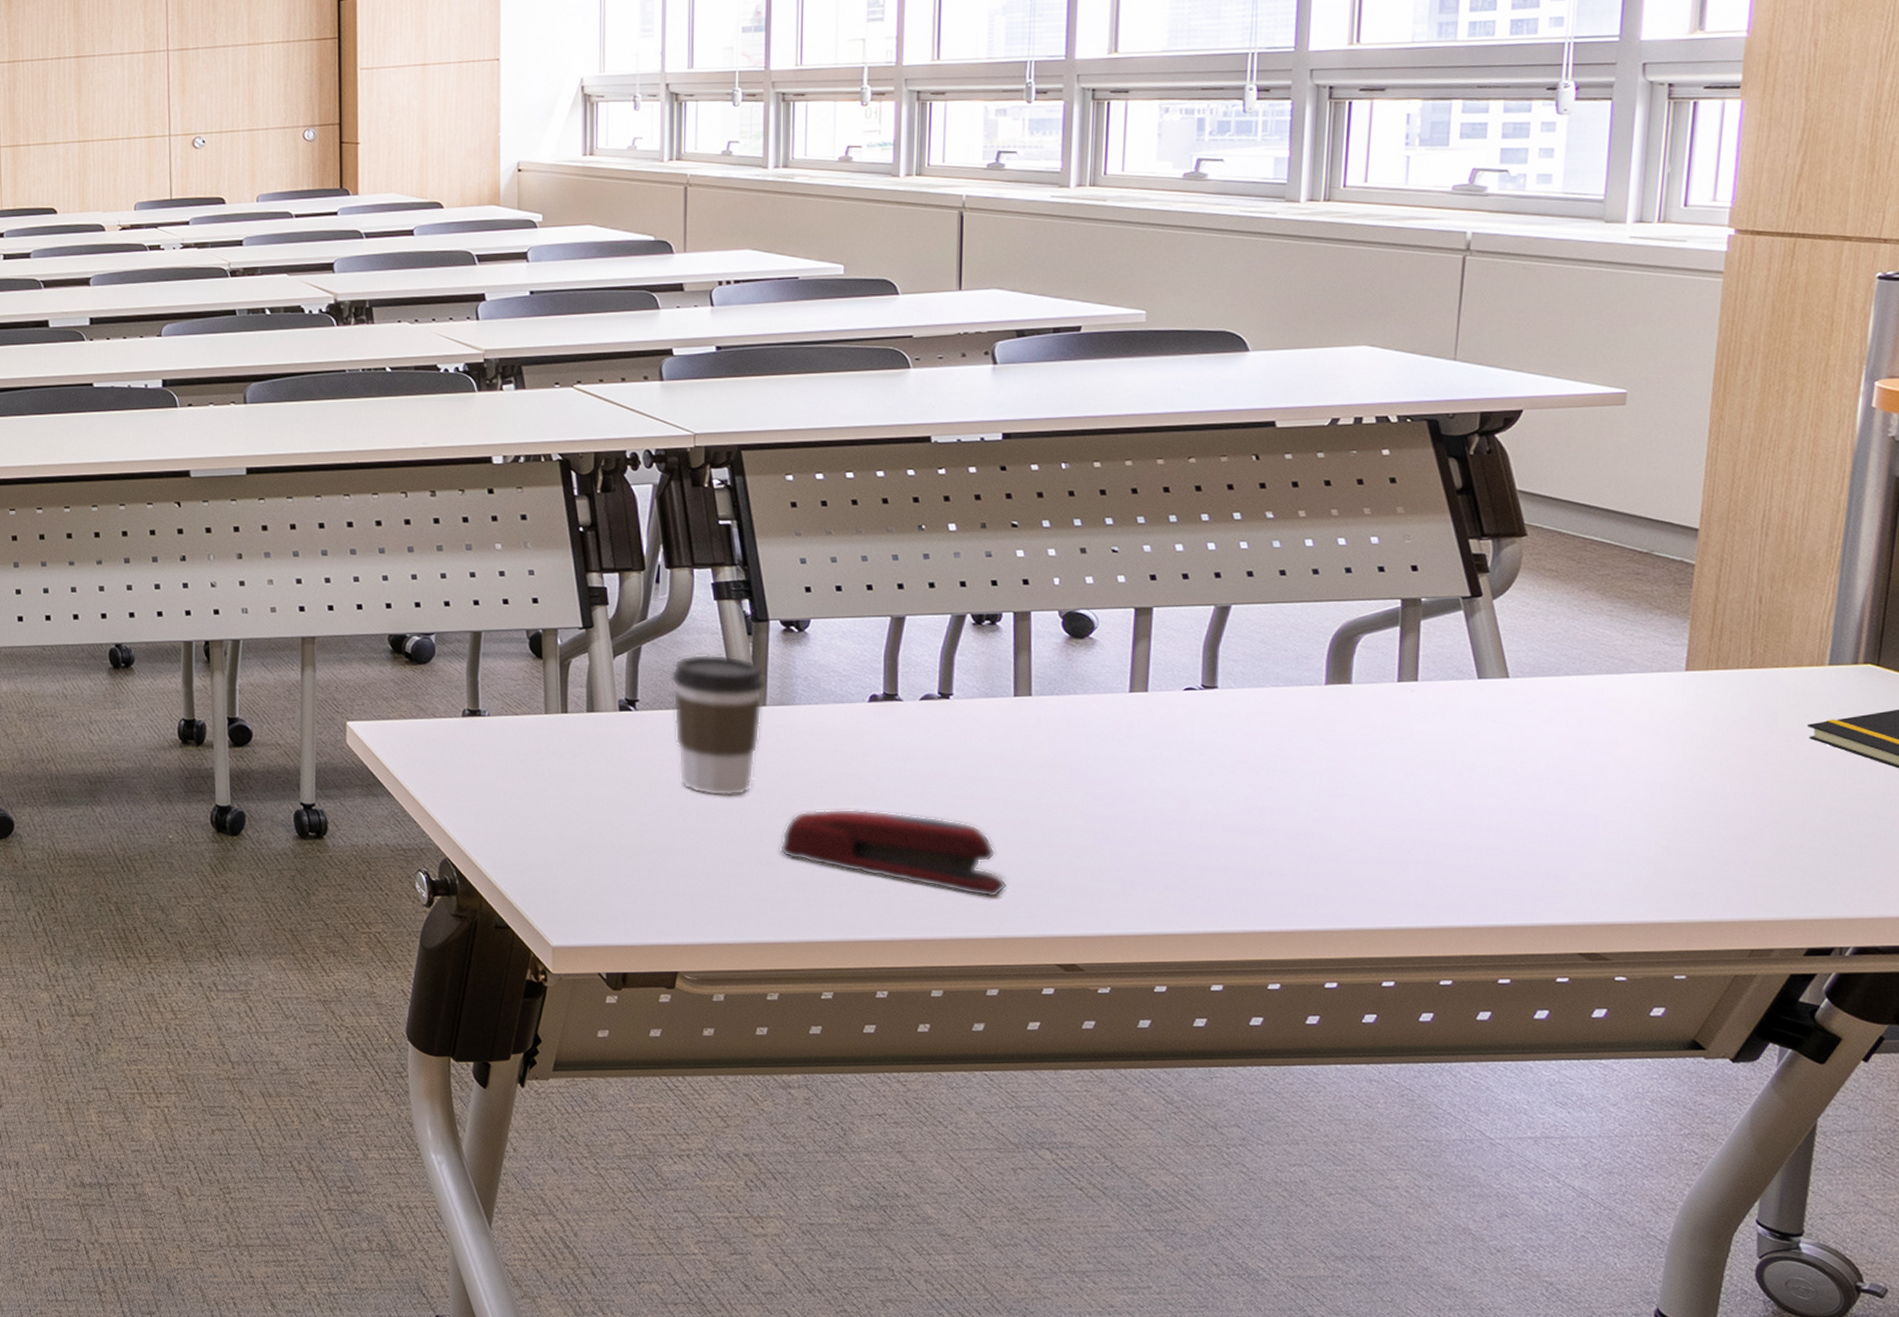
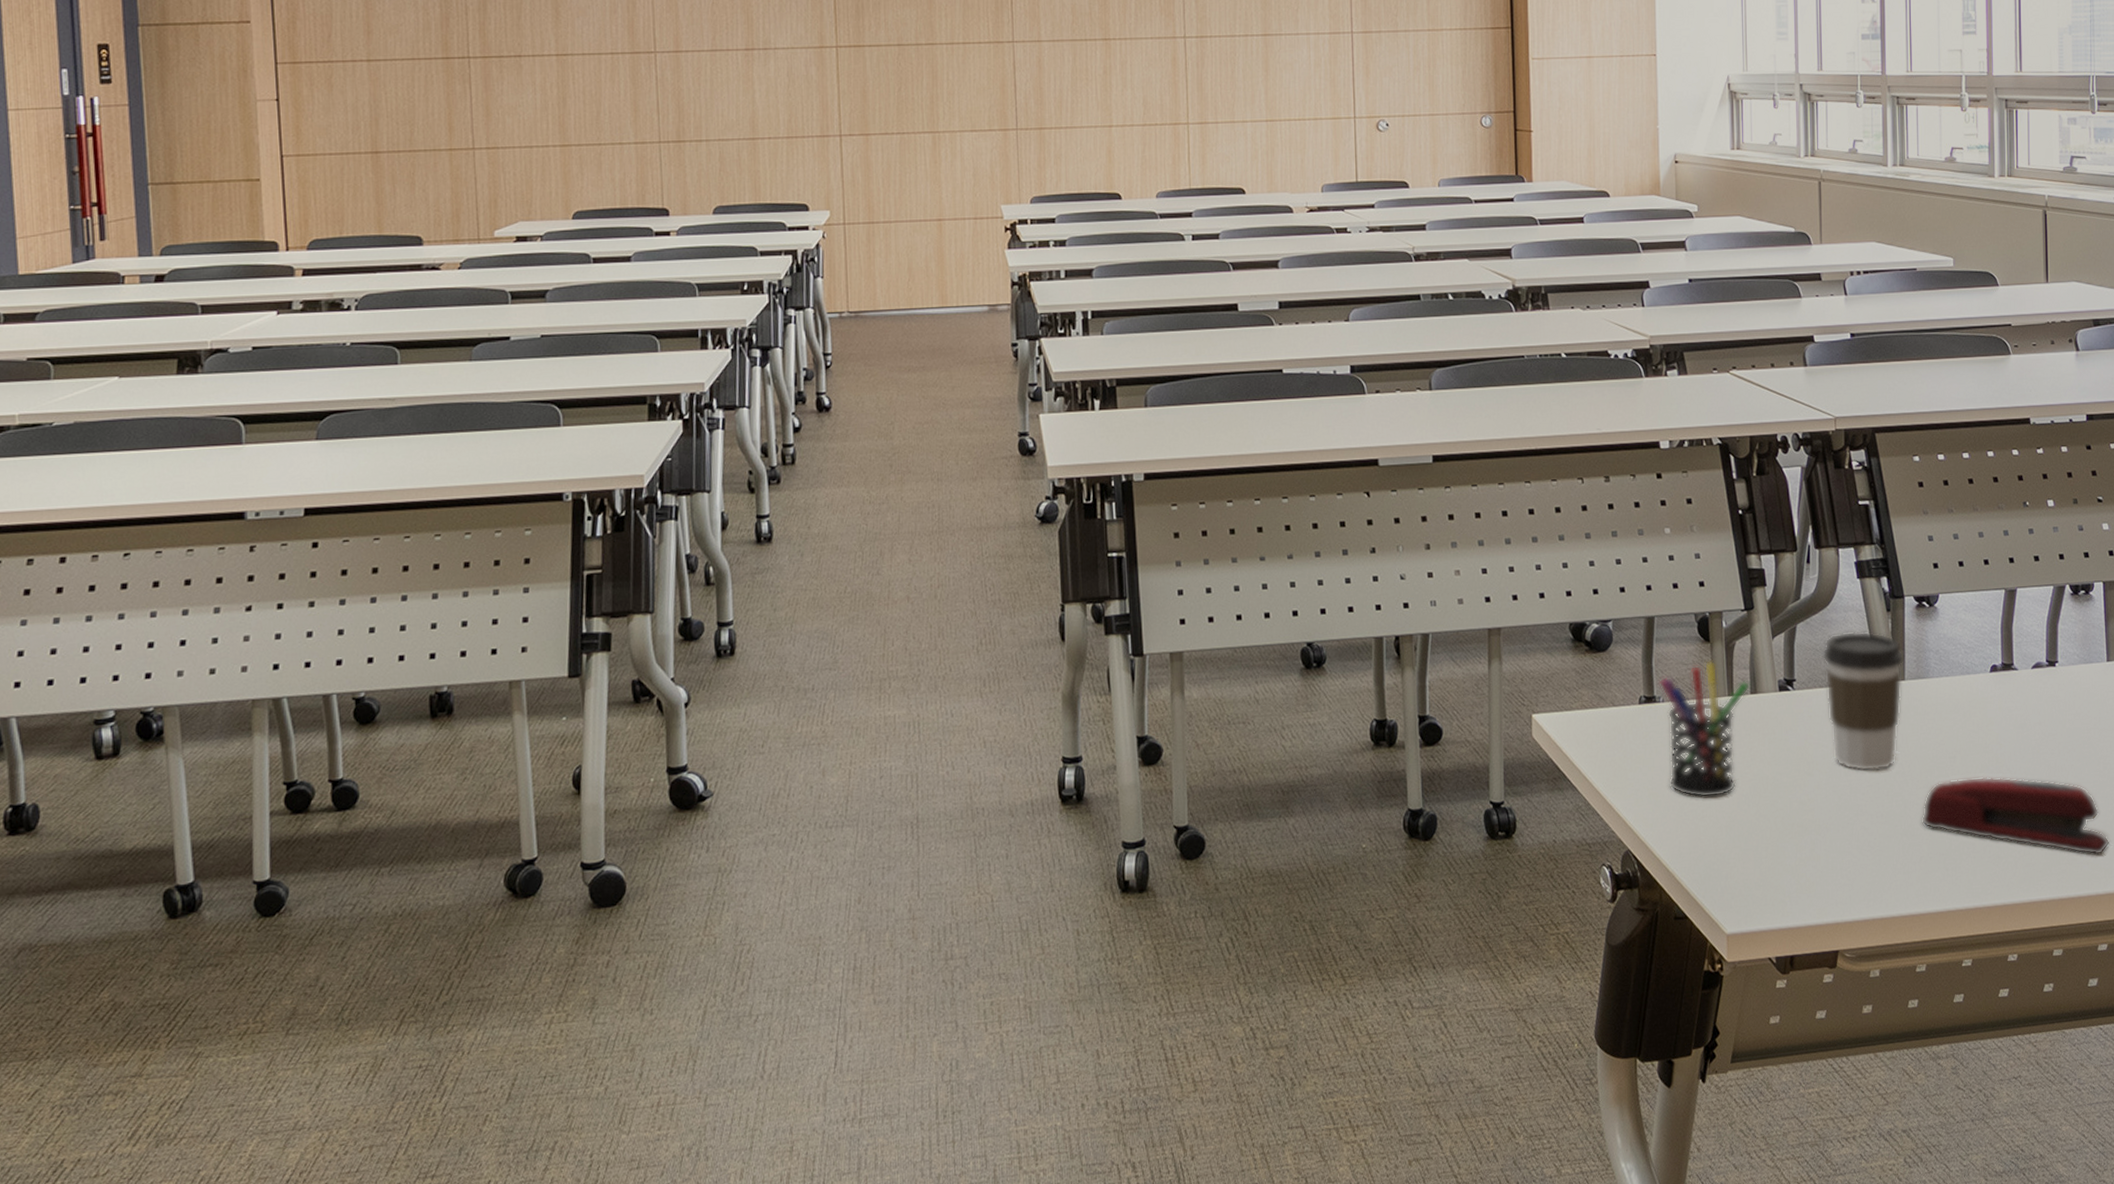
pen holder: none [484,677,587,813] -> present [1659,660,1751,798]

